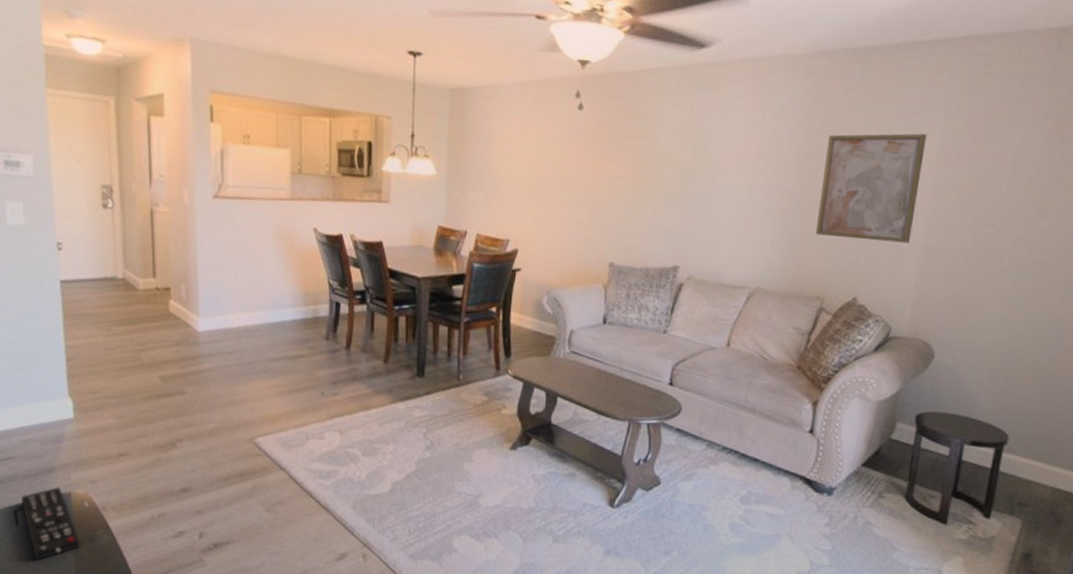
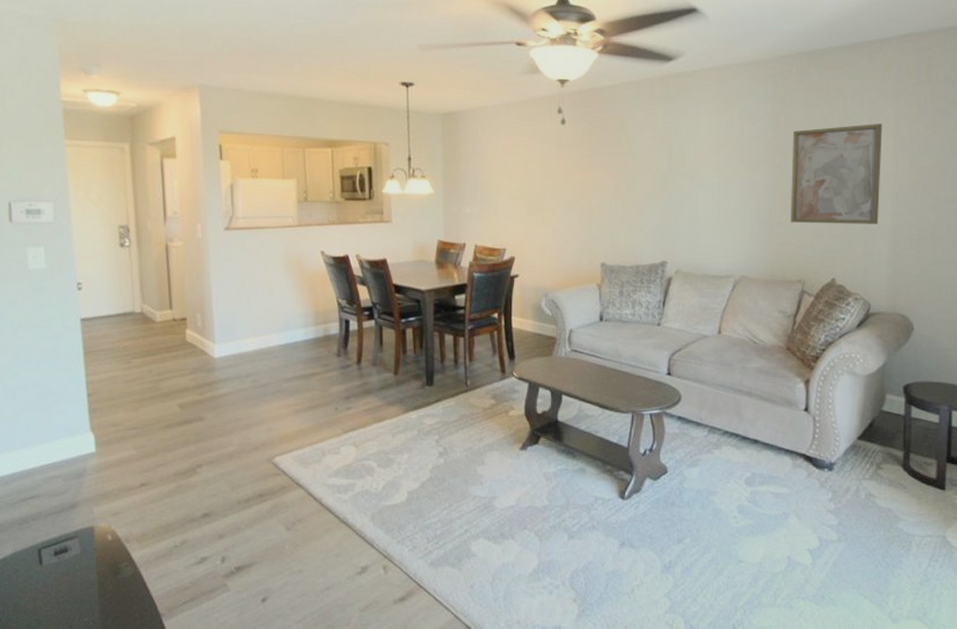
remote control: present [21,487,80,560] -> none [45,522,103,598]

